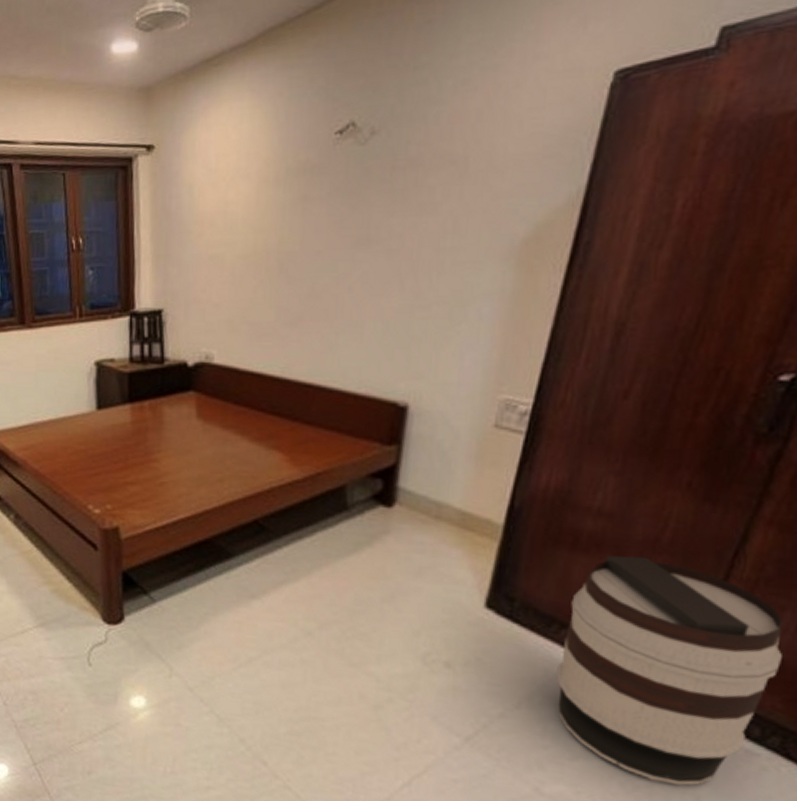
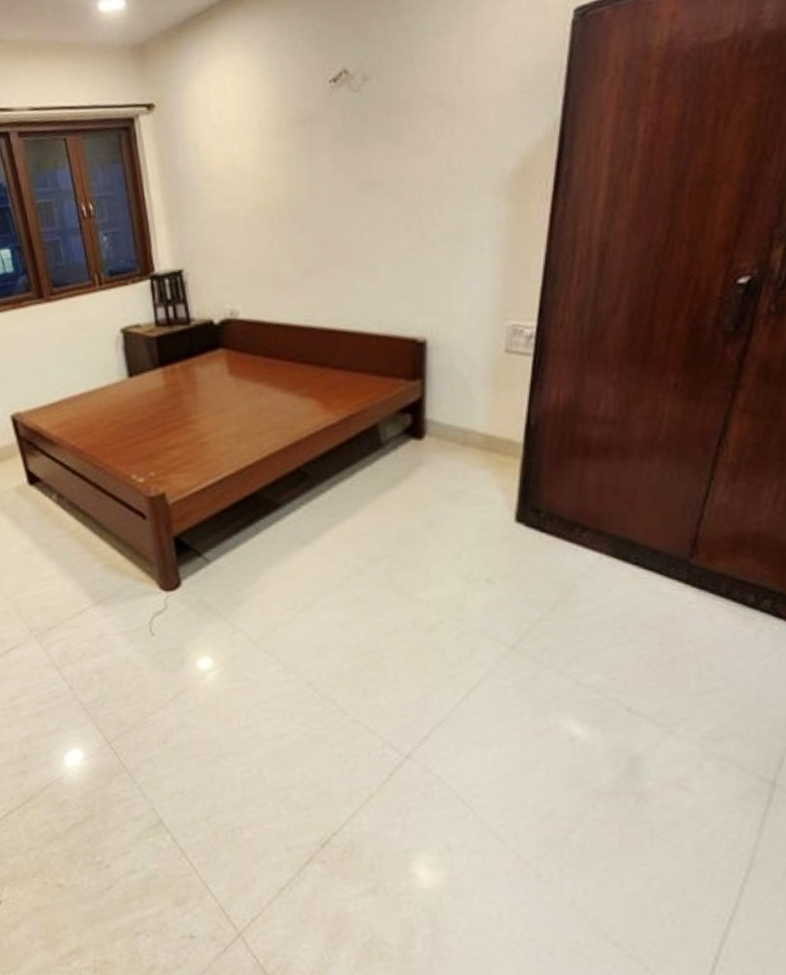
barrel: present [556,555,783,786] -> none [583,456,765,657]

